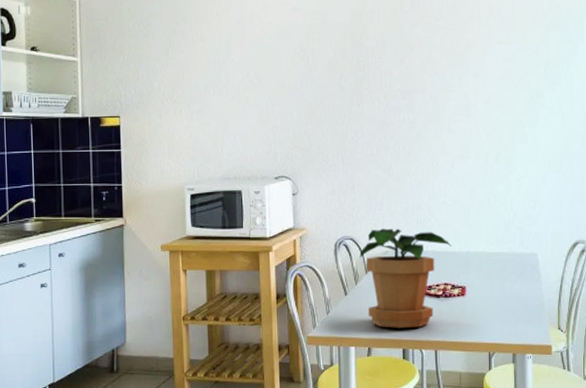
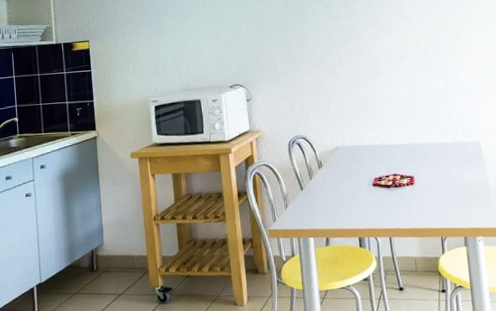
potted plant: present [360,228,452,328] -> none [312,125,398,219]

